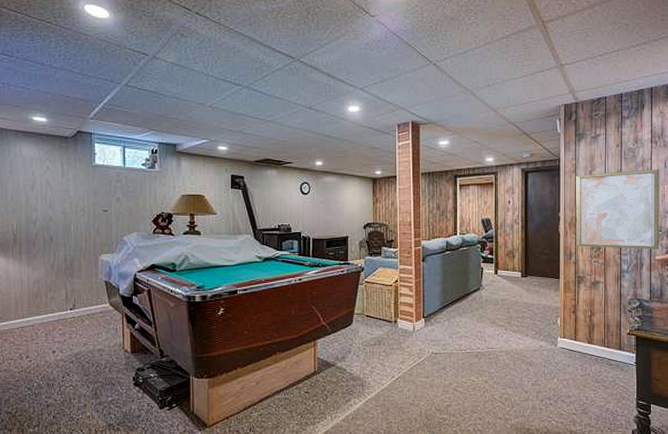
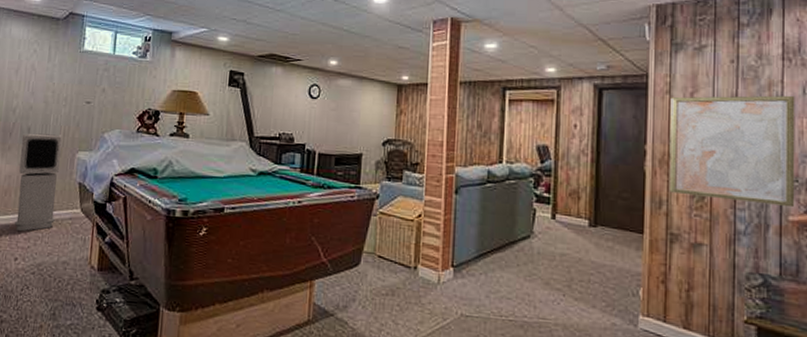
air purifier: none [45,241,87,328] -> present [15,133,62,232]

